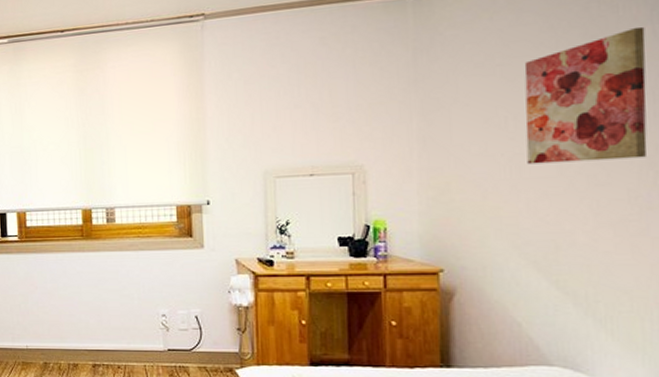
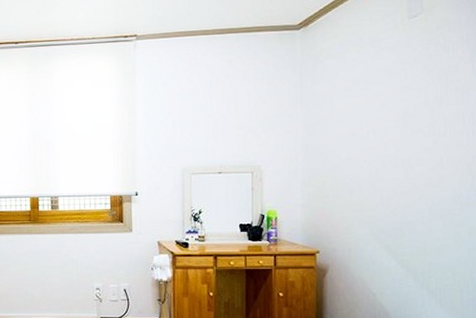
wall art: present [524,26,648,165] -> none [381,64,468,169]

